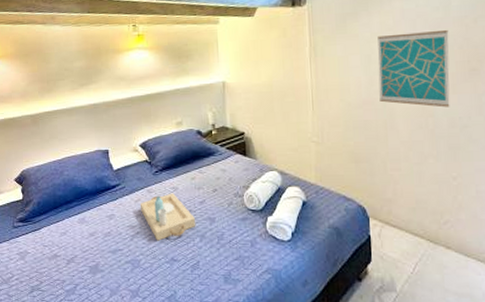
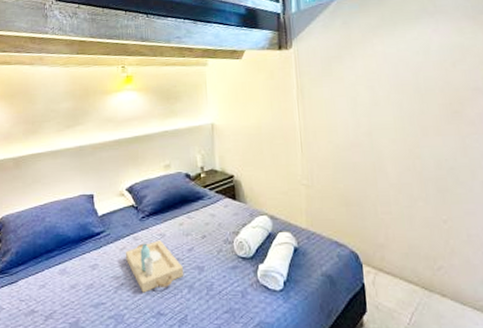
wall art: present [377,29,450,108] -> none [362,73,436,150]

